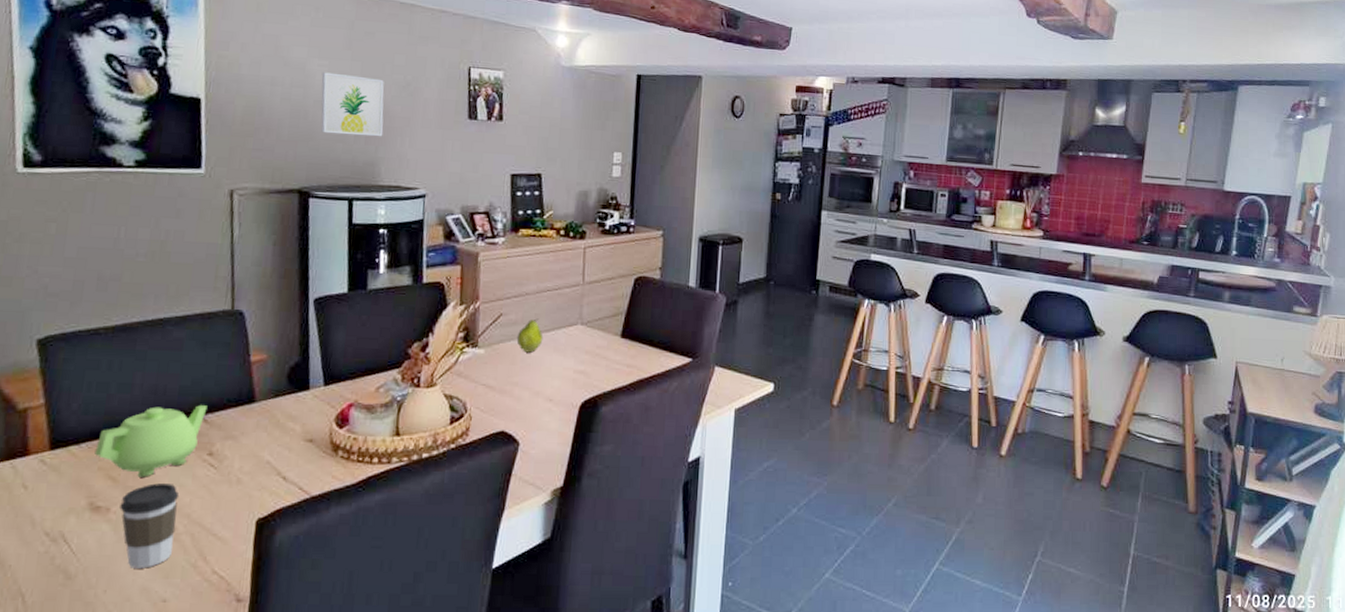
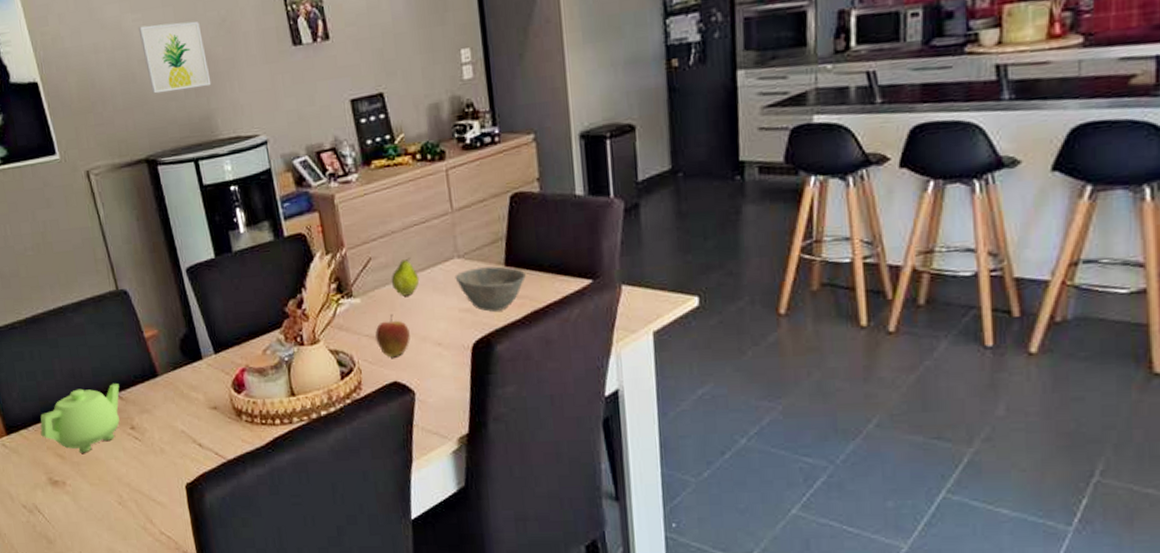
coffee cup: present [119,482,180,569] -> none [72,456,124,532]
apple: none [491,367,525,408] -> present [375,313,410,358]
bowl: none [575,335,638,376] -> present [455,266,527,312]

